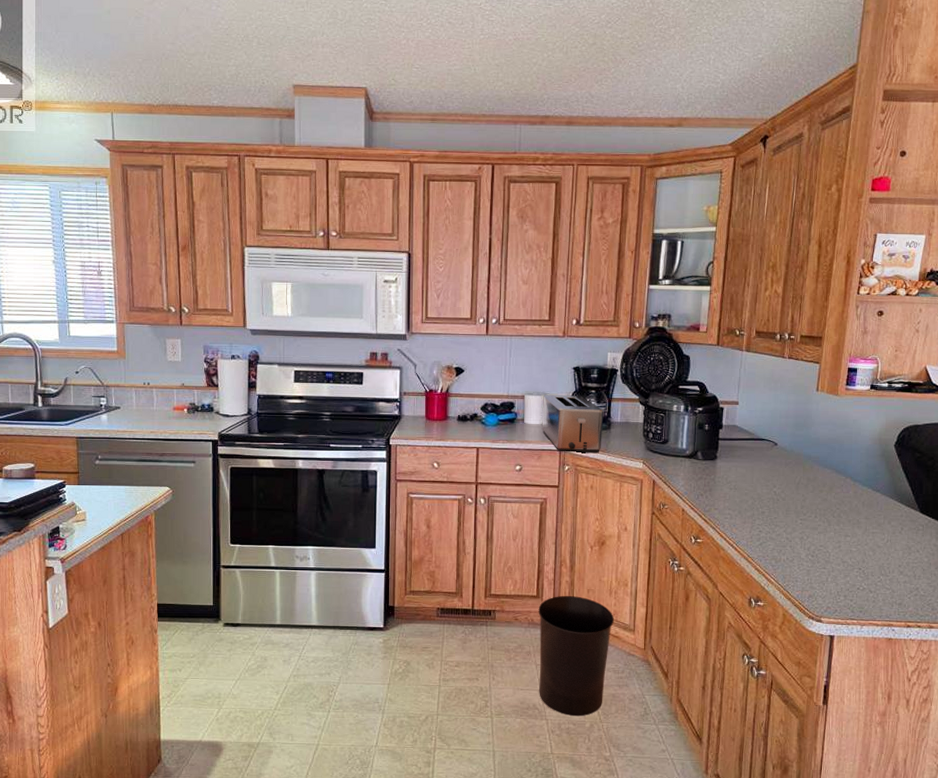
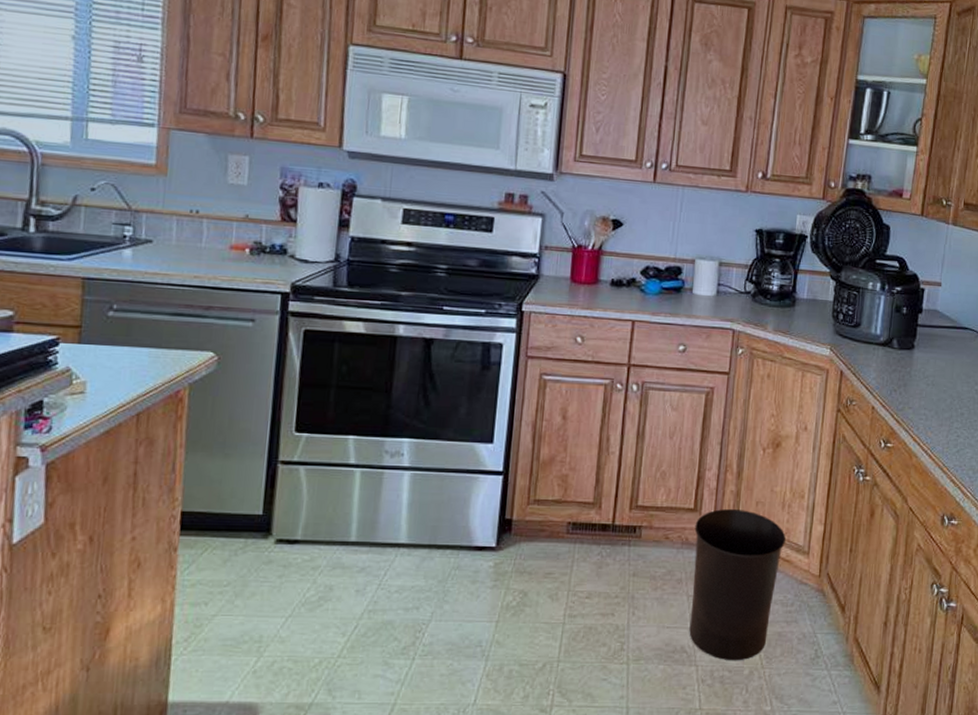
toaster: present [542,394,604,453] -> none [713,260,788,334]

